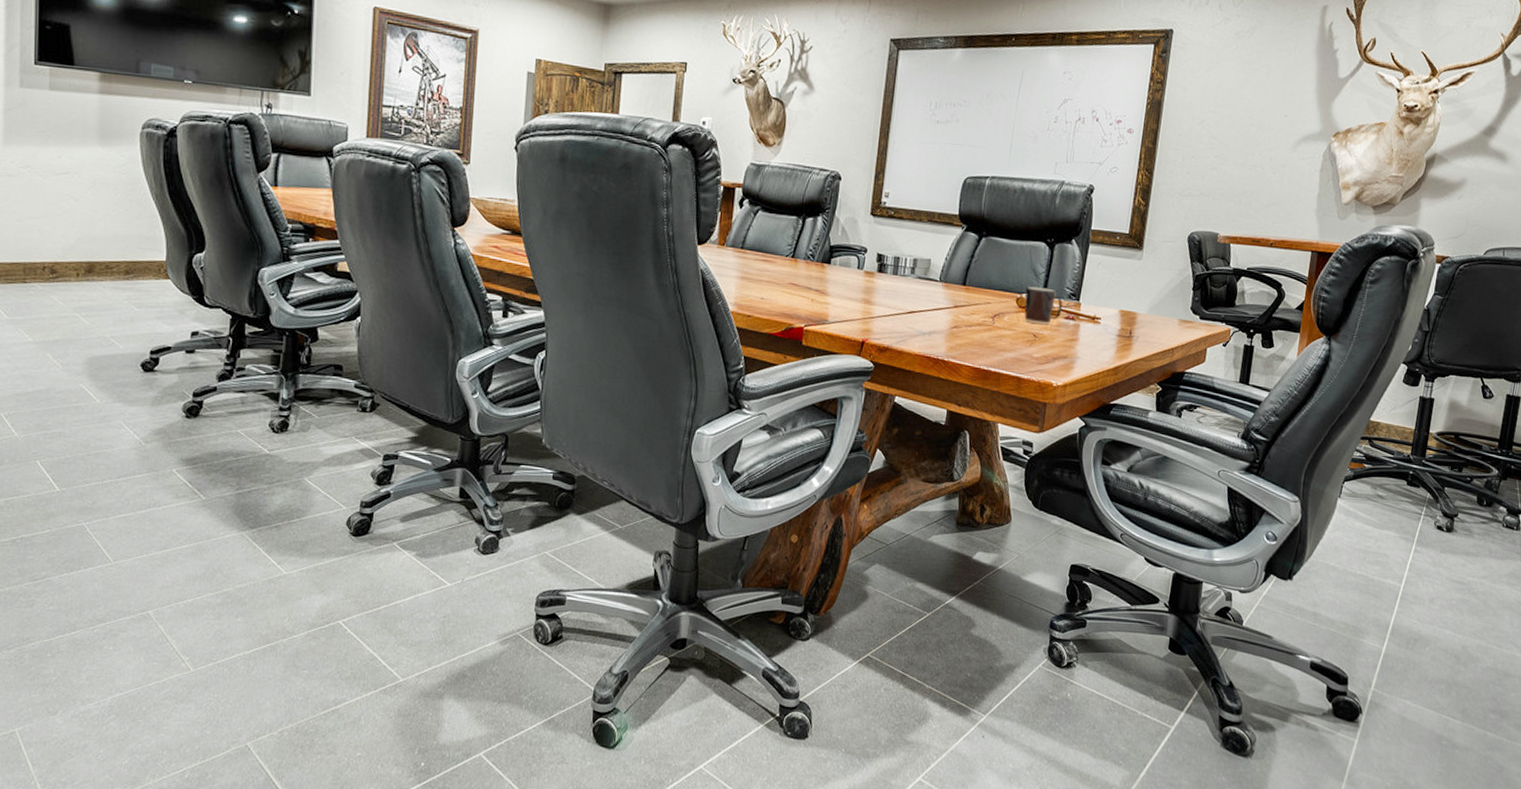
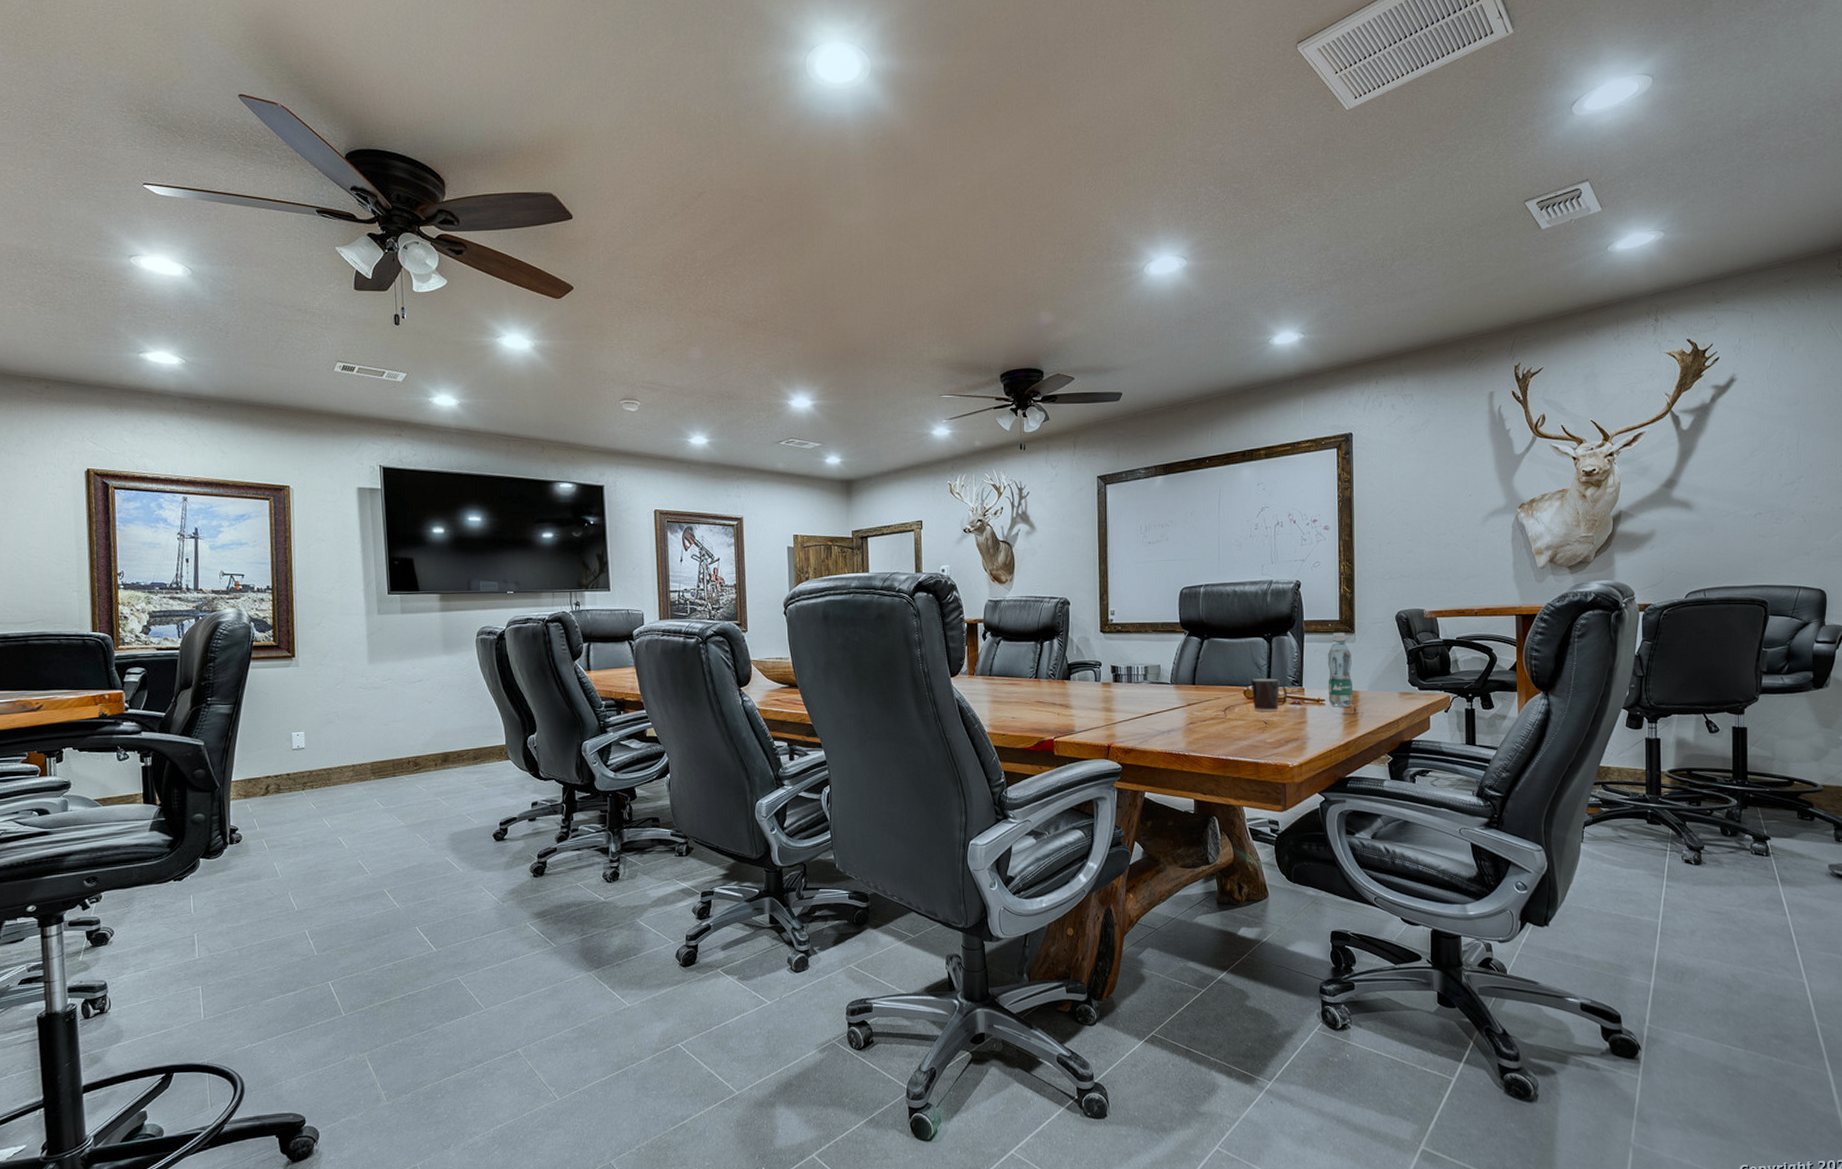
bottle: none [1105,247,1136,329] -> present [1327,633,1353,707]

